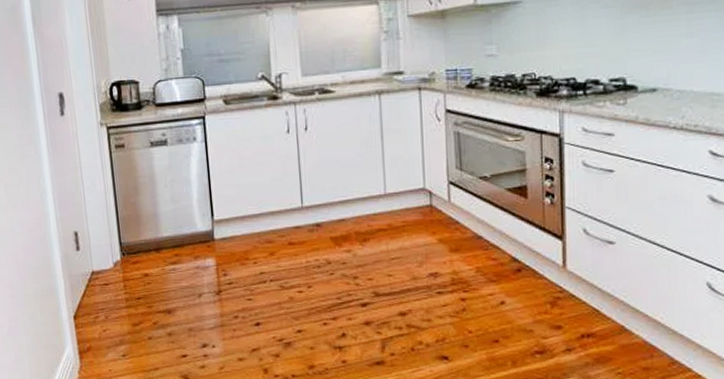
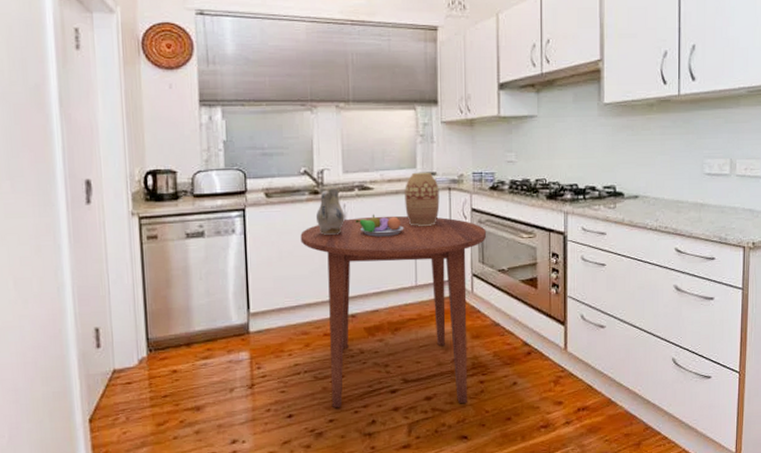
dining table: none [260,119,465,321] -> present [300,215,487,408]
ceramic pitcher: none [275,90,305,142] -> present [315,186,345,236]
fruit bowl: none [316,118,370,143] -> present [355,214,404,237]
vase: none [369,71,409,131] -> present [405,172,440,226]

